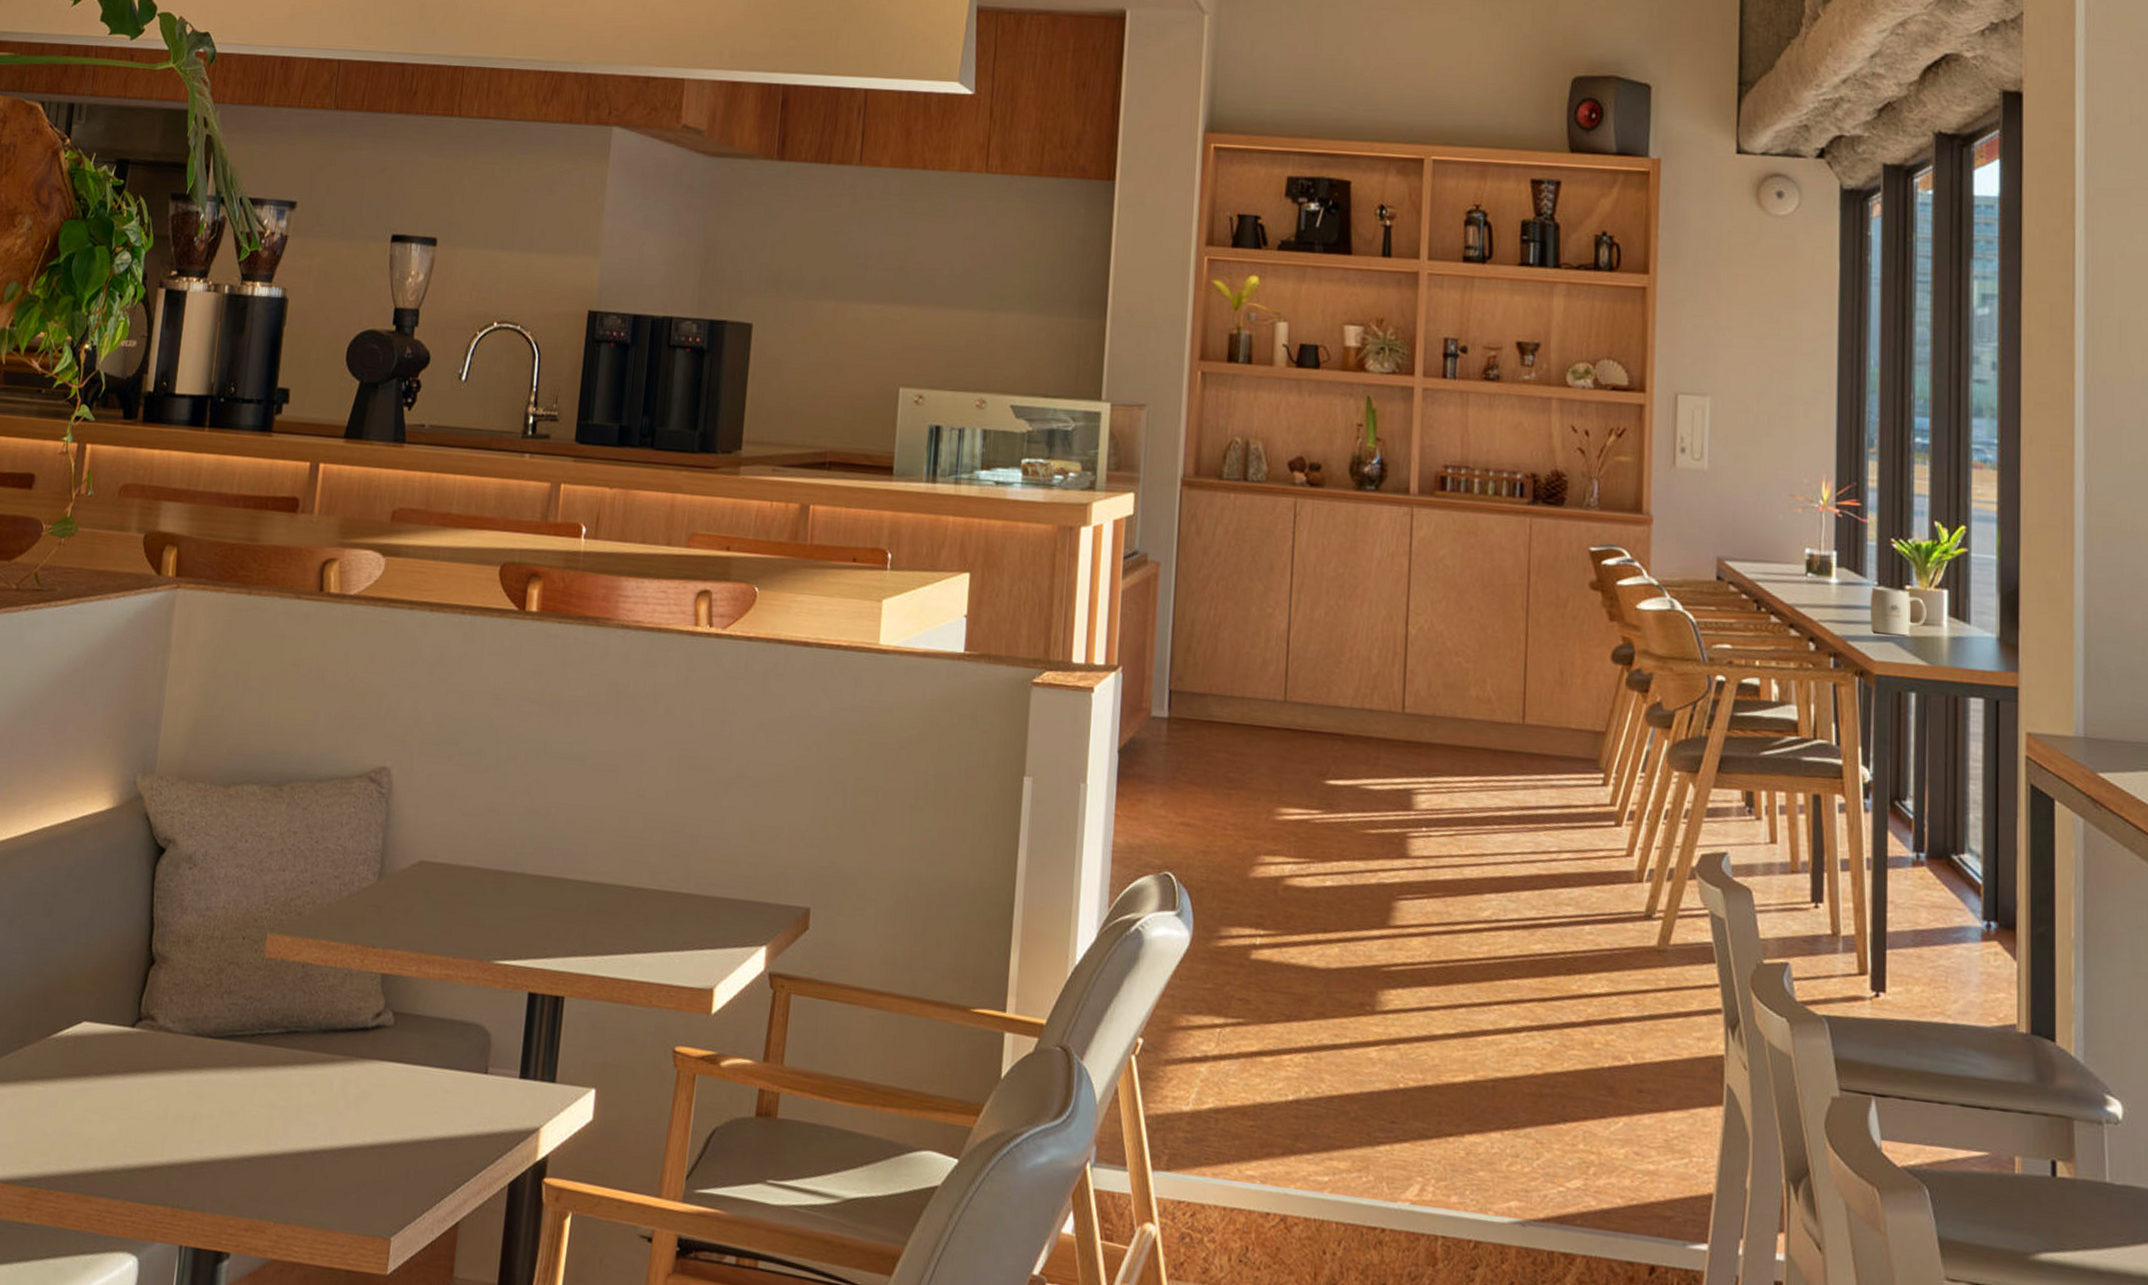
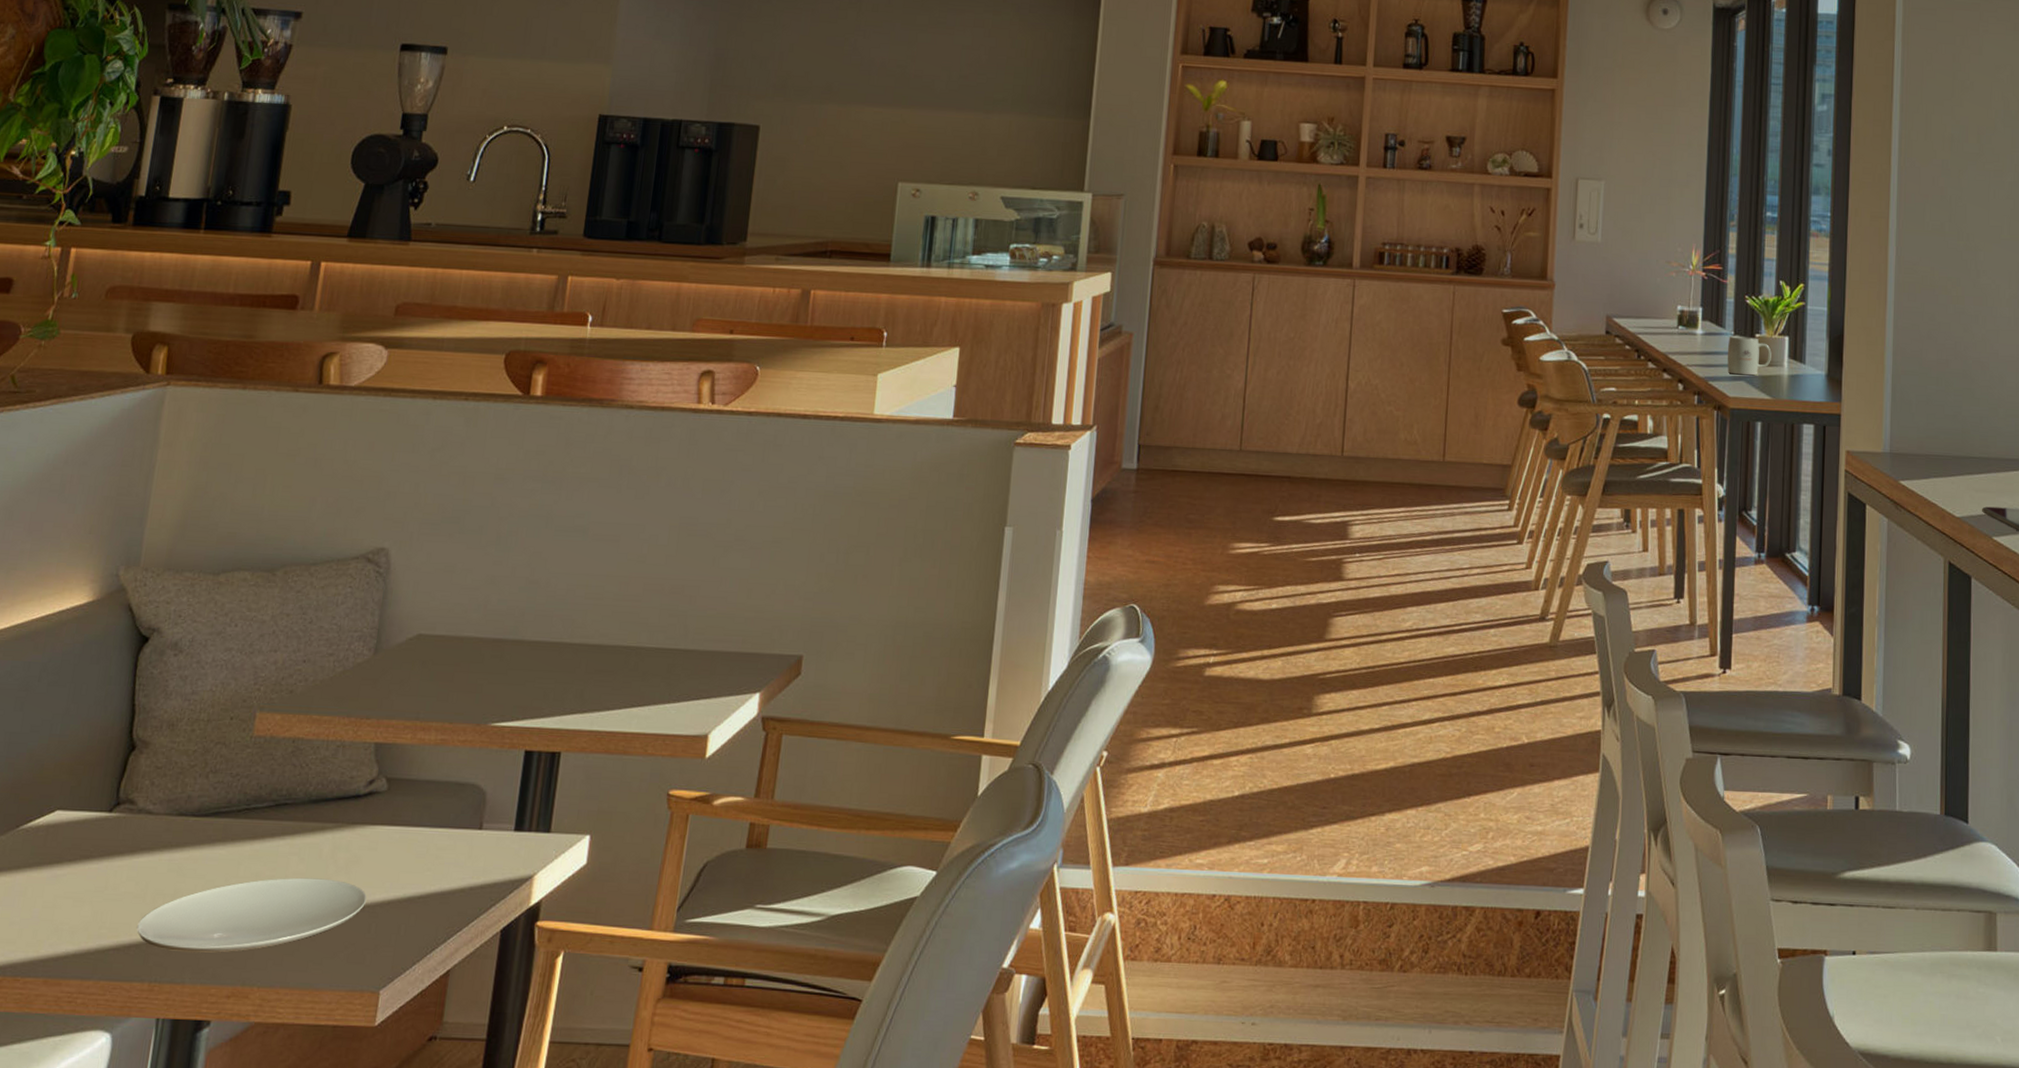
plate: none [159,1109,377,1183] -> present [137,877,367,953]

